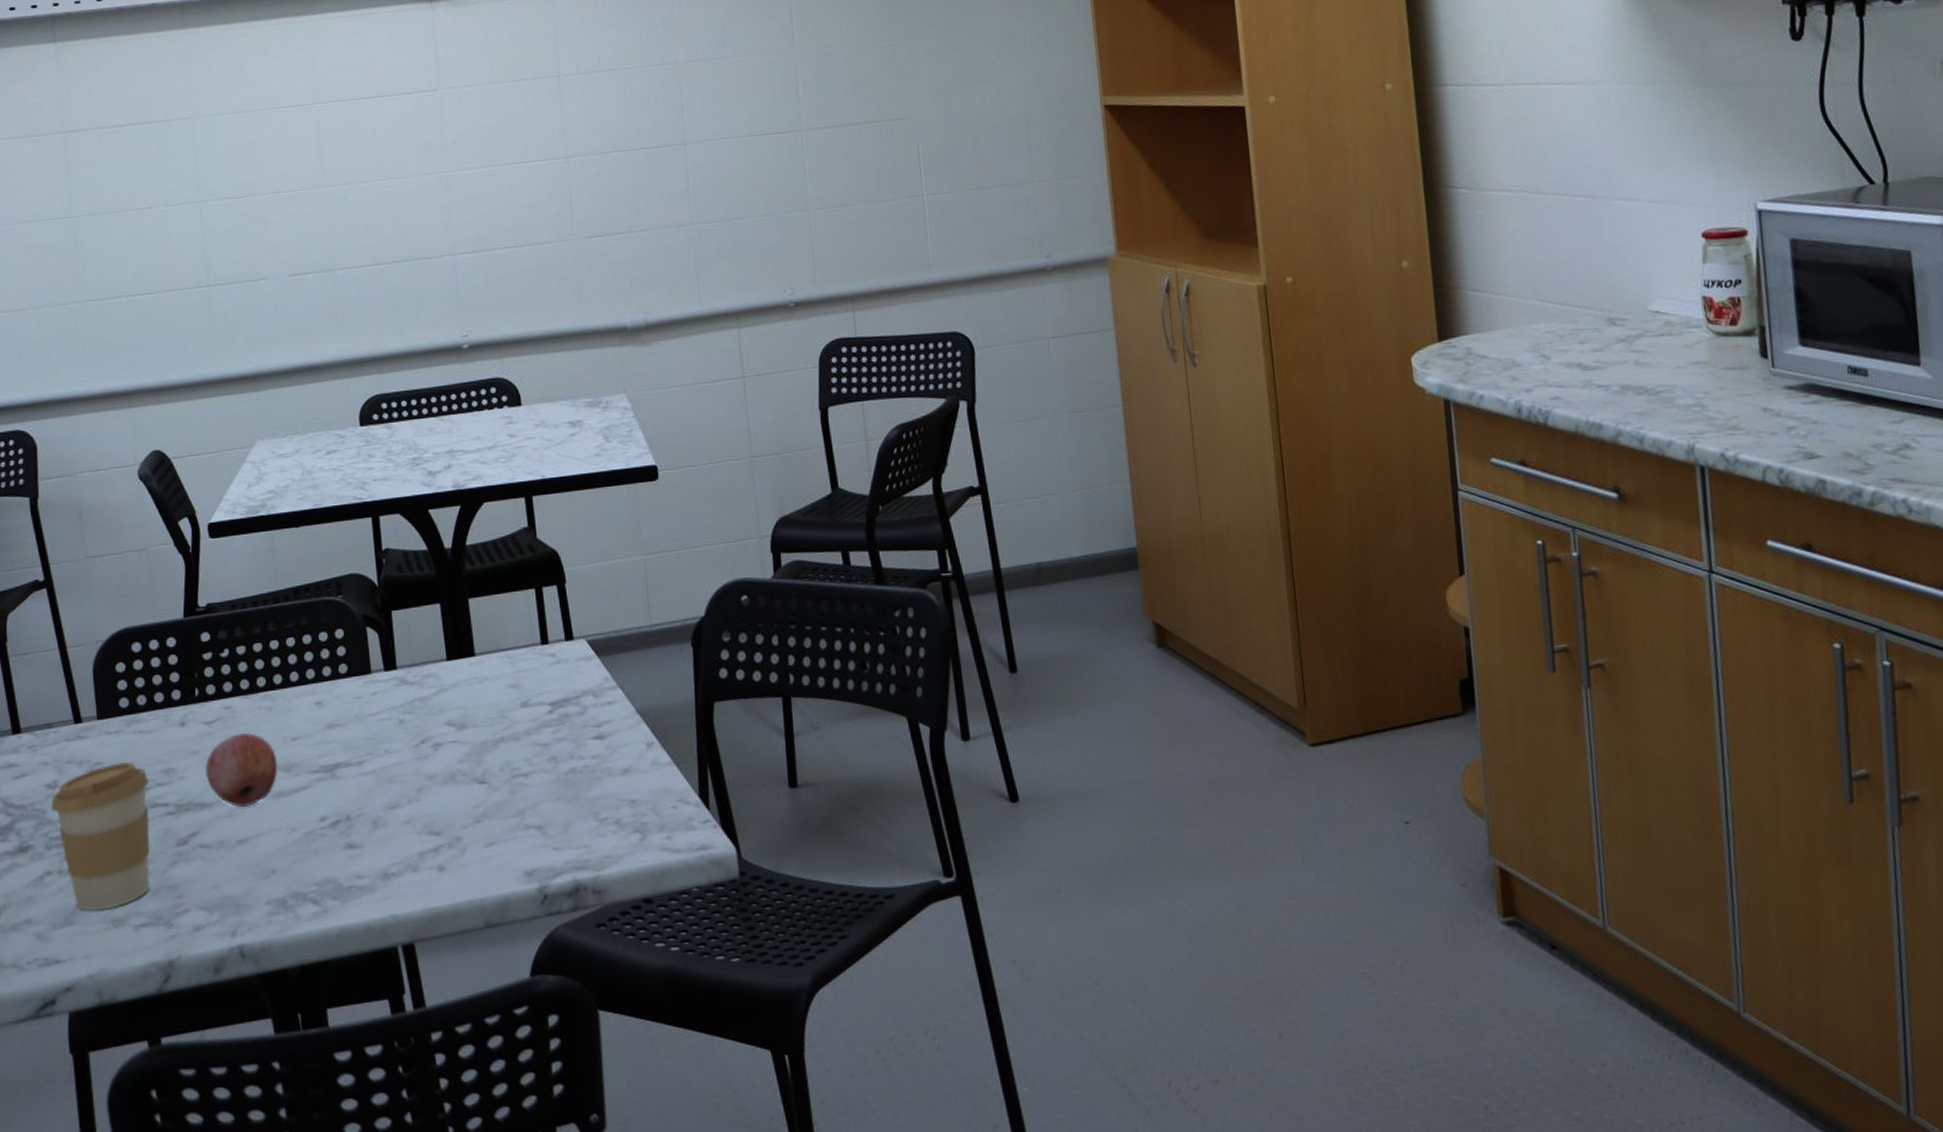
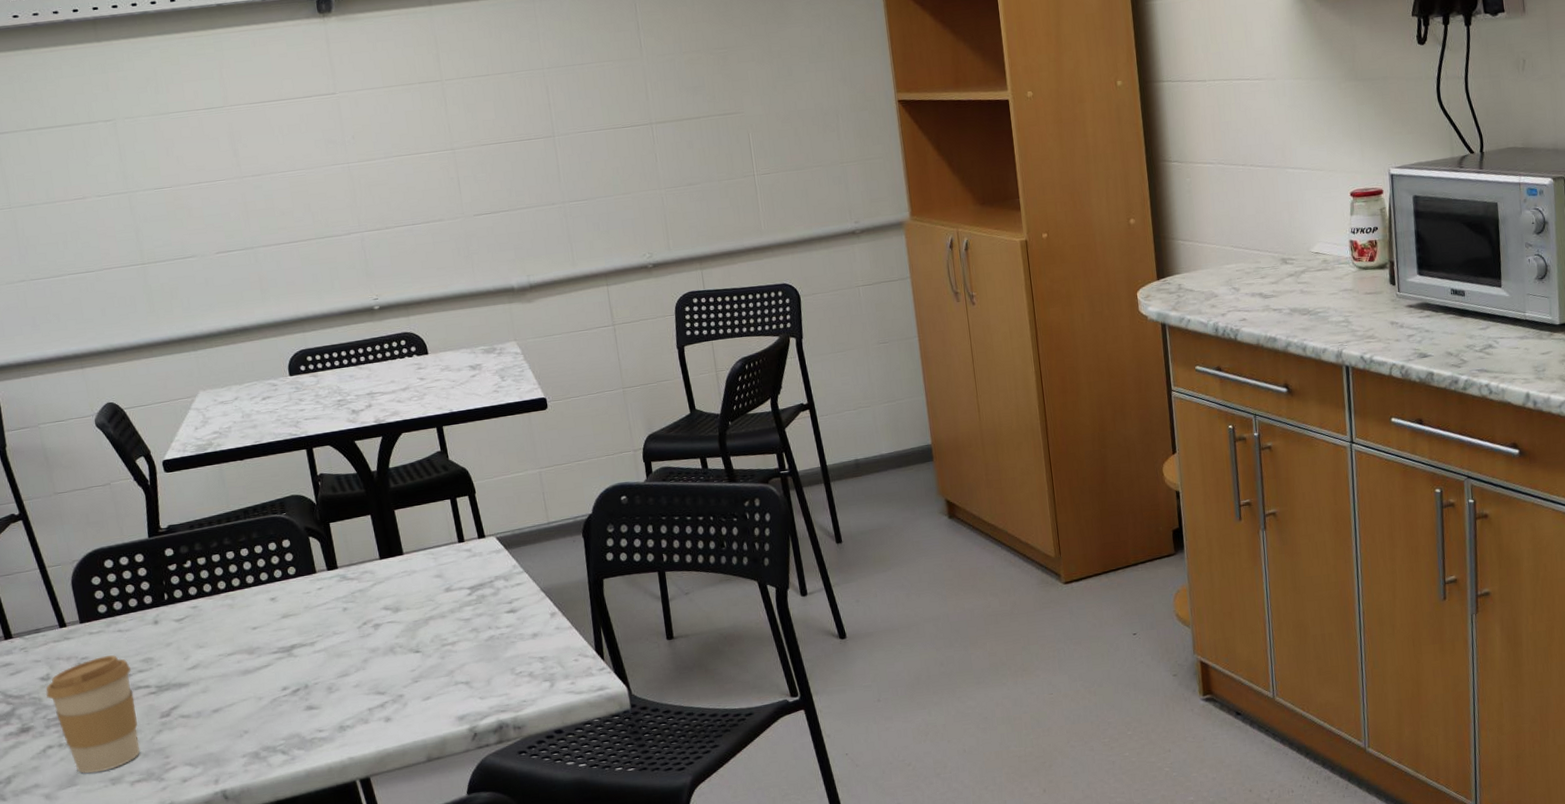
fruit: present [205,733,278,807] -> none [179,626,243,684]

